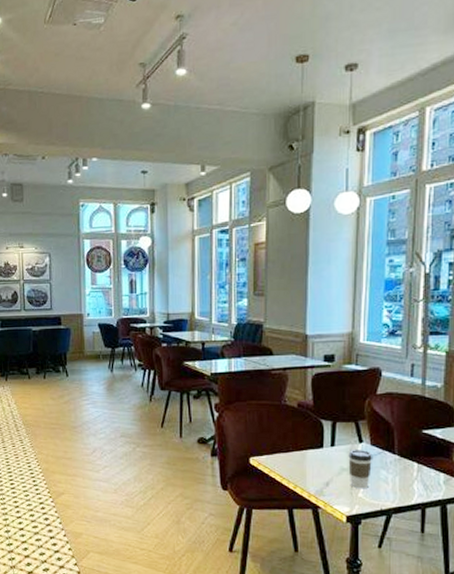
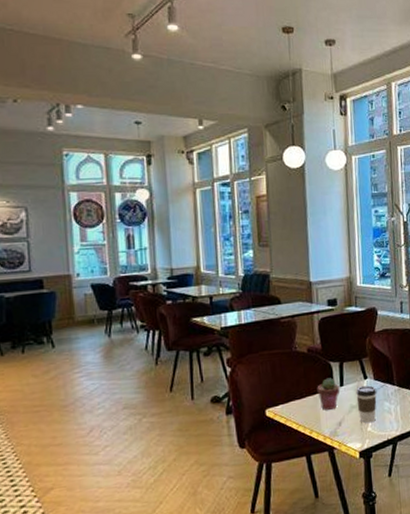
potted succulent: none [305,436,331,468] -> present [317,377,341,410]

